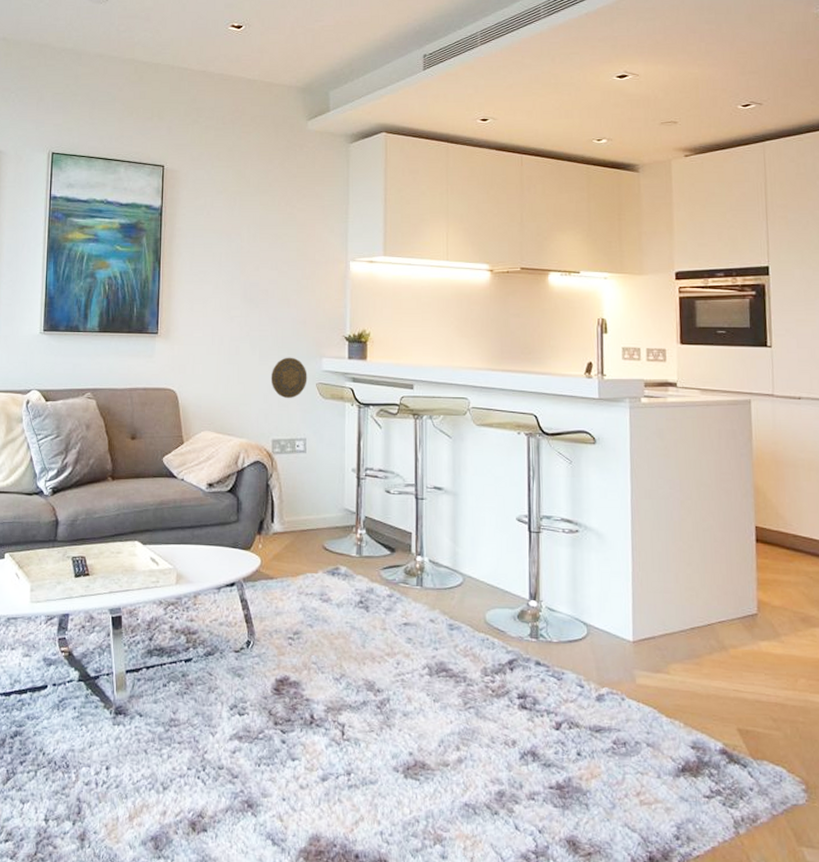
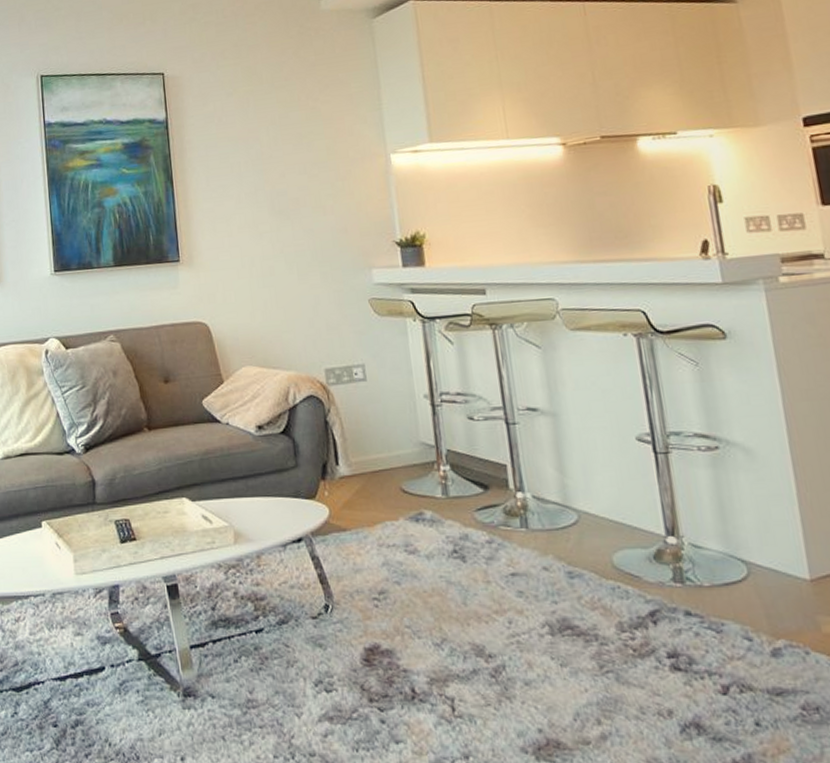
decorative plate: present [270,357,308,399] -> none [314,272,358,321]

